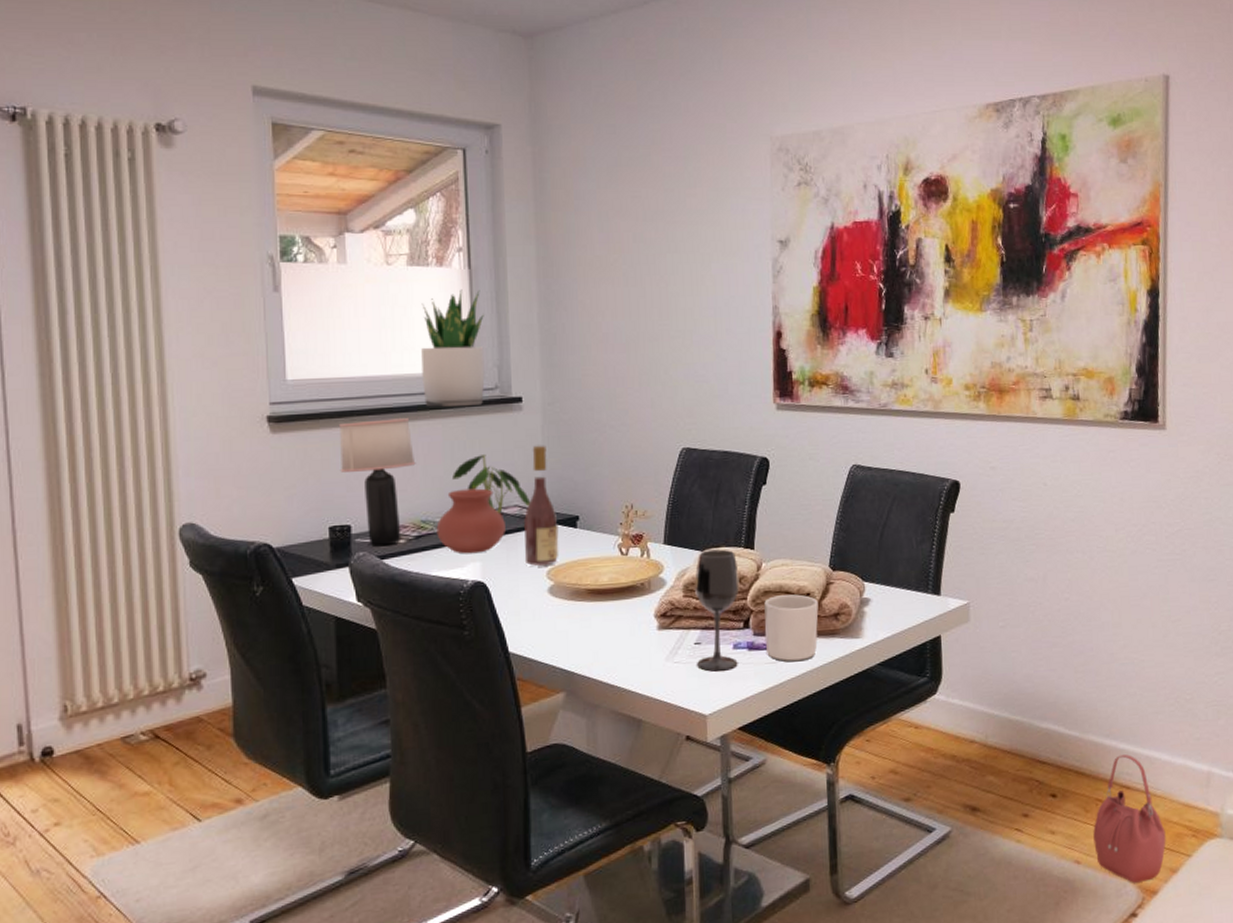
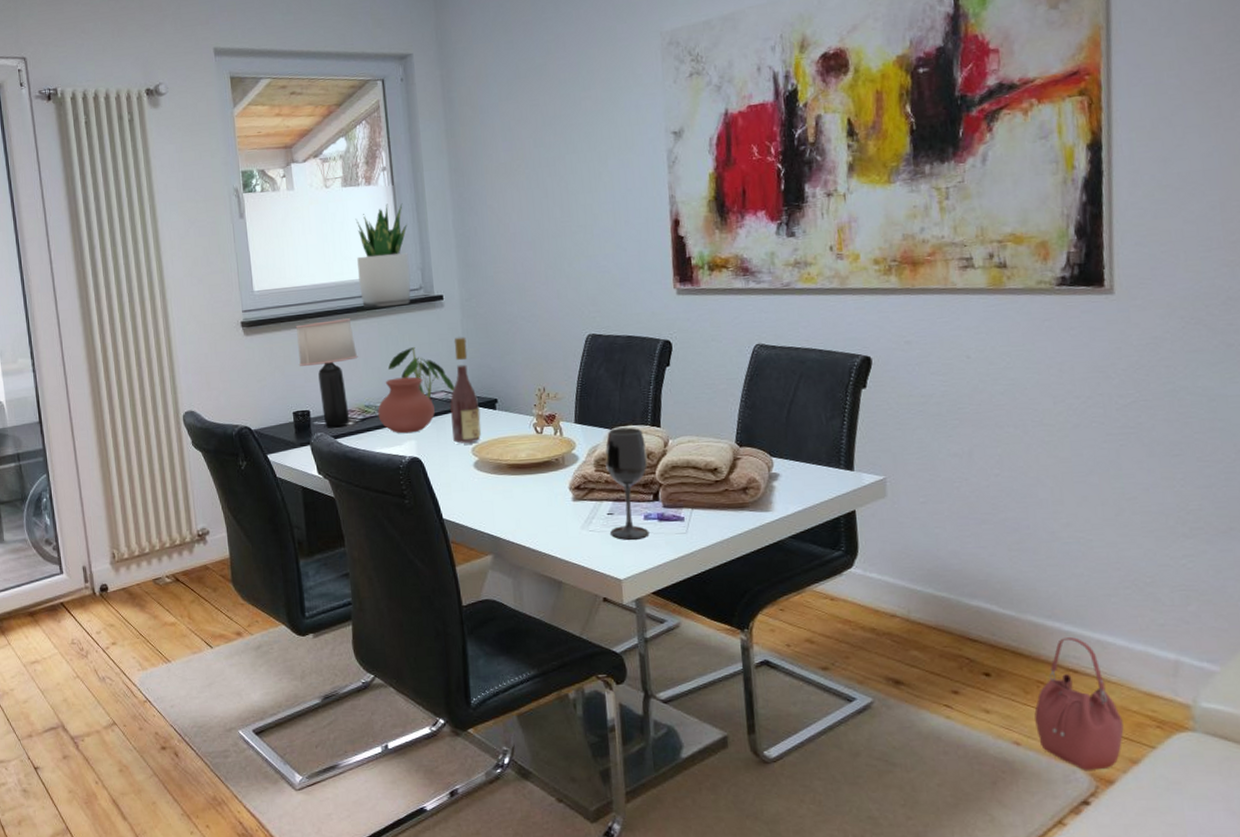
mug: present [764,594,819,663] -> none [672,469,727,533]

